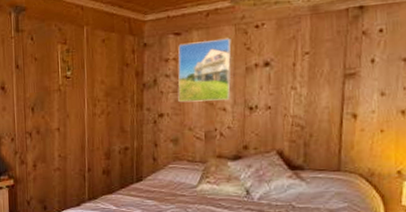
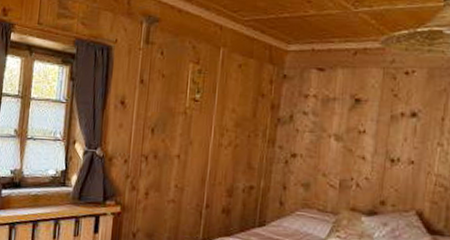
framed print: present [177,38,232,103] -> none [314,80,378,149]

